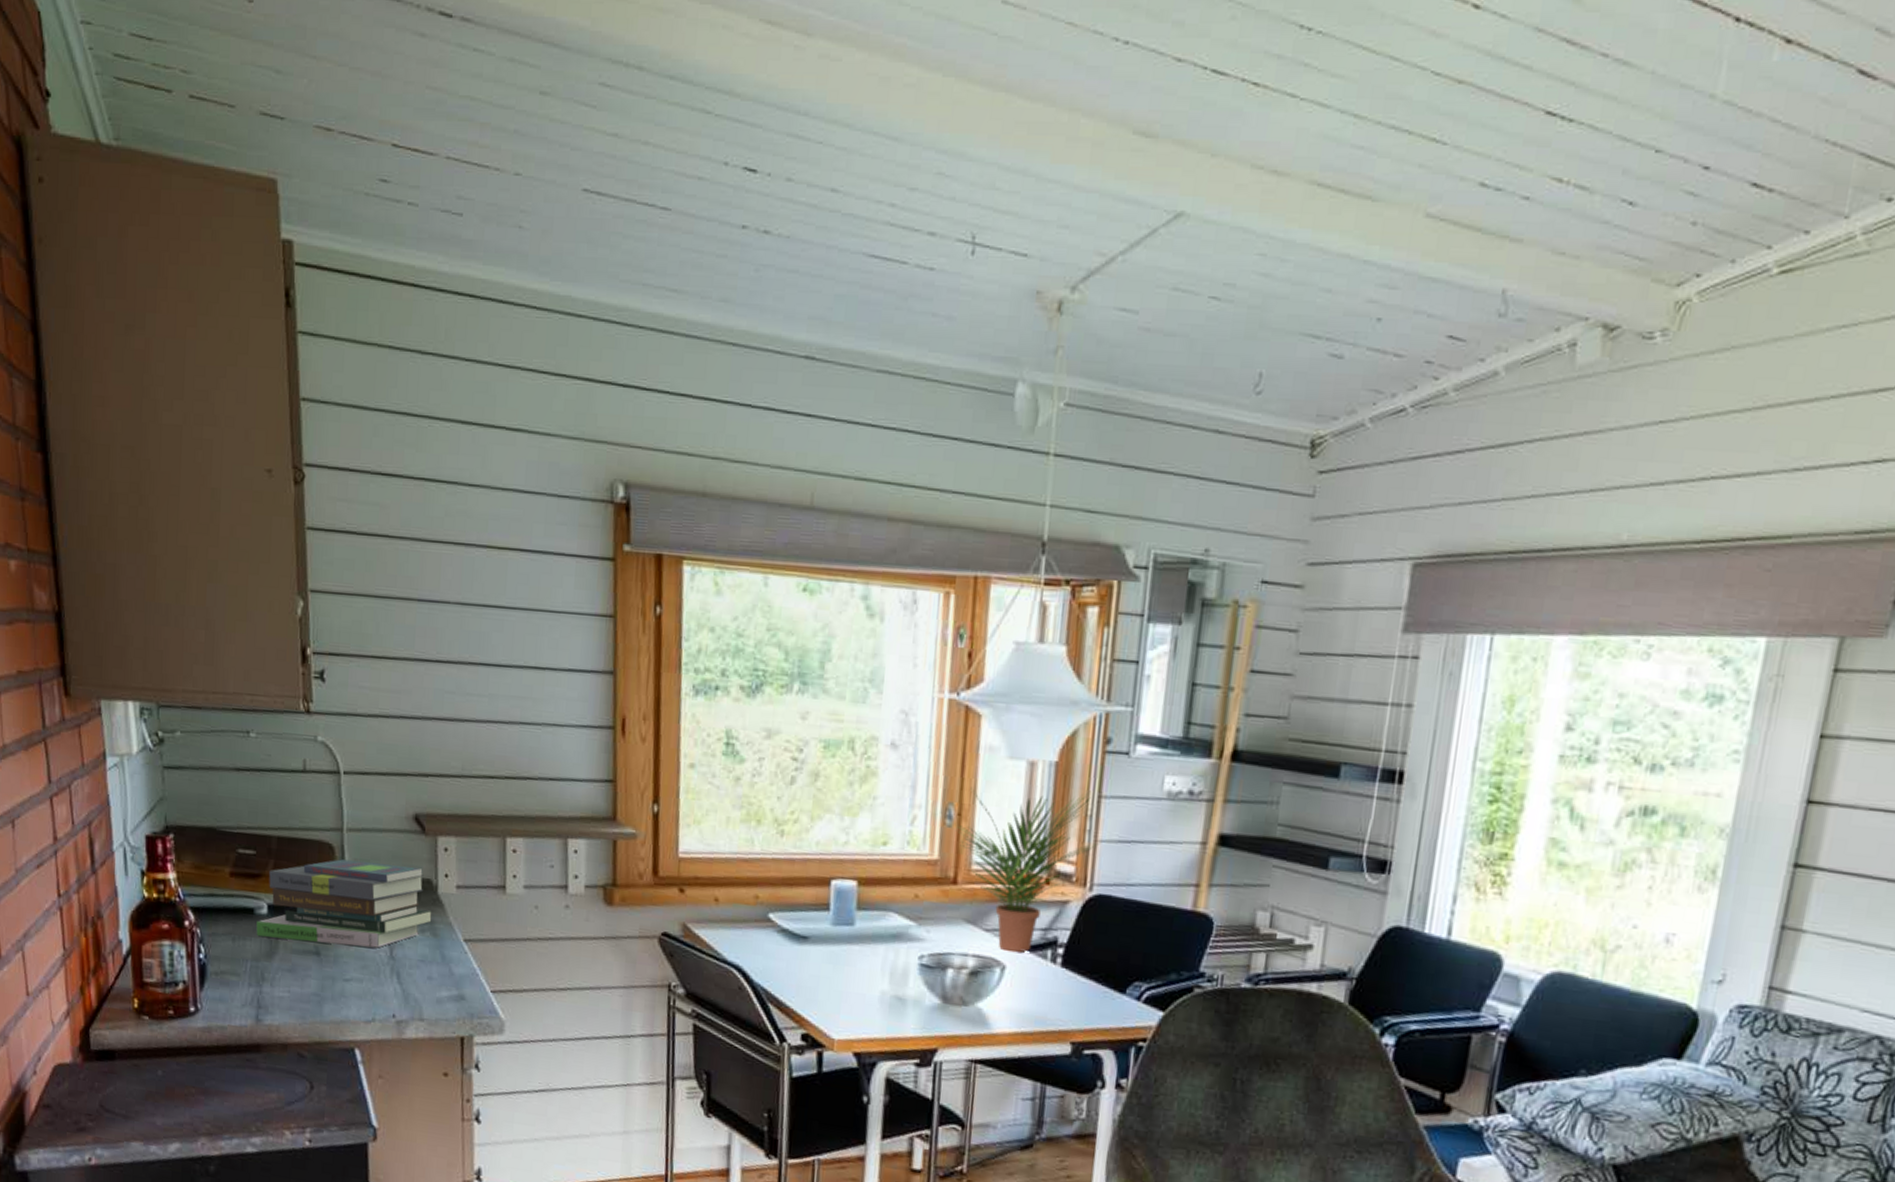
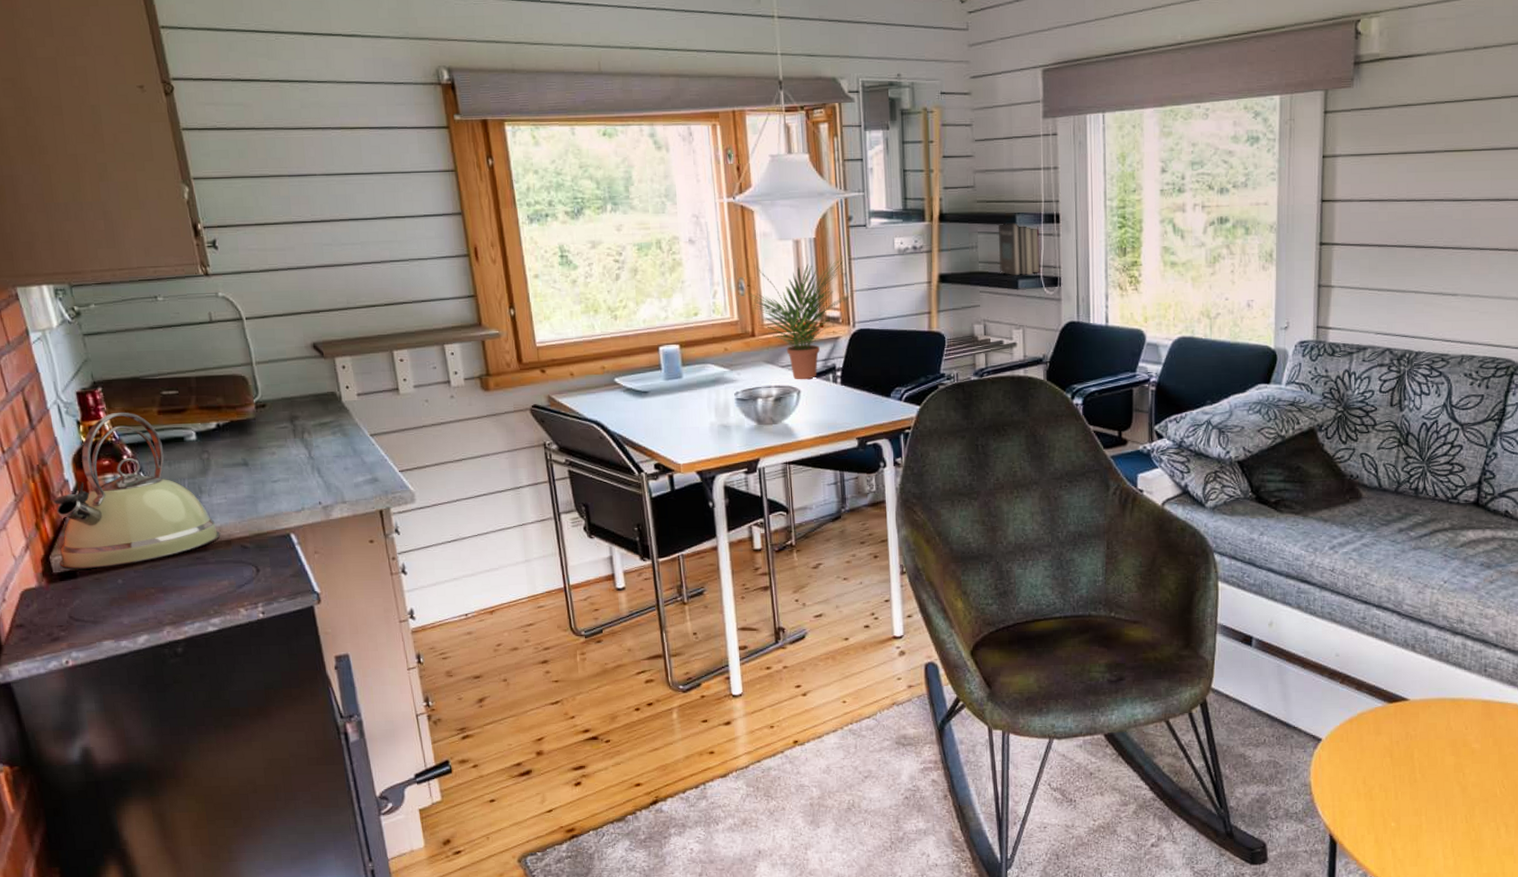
kettle: none [99,866,277,1055] -> present [52,412,220,570]
books: present [256,859,432,948] -> none [188,385,340,459]
books: none [1305,774,1371,853] -> present [998,222,1040,275]

